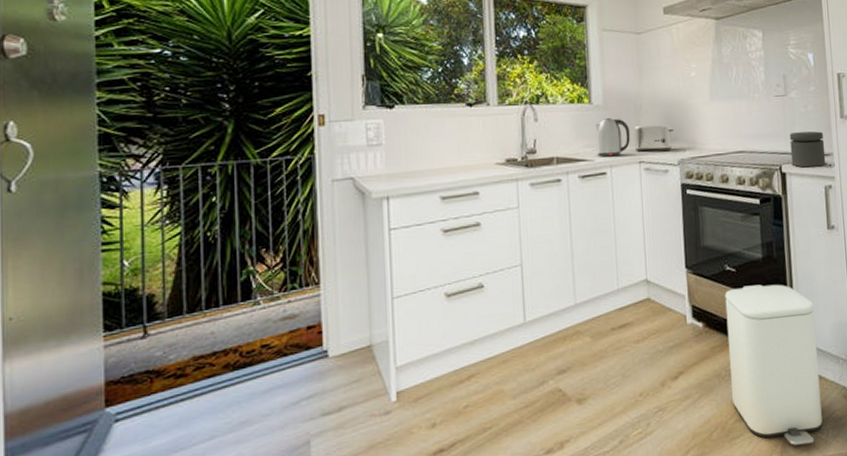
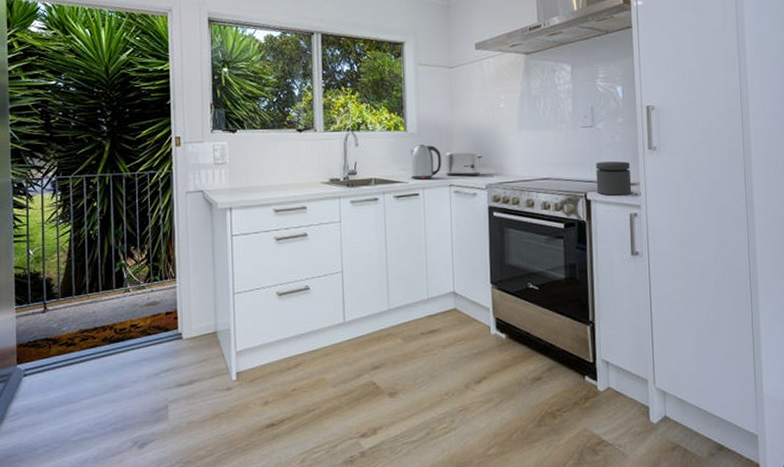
pedal bin: present [725,284,823,446] -> none [527,303,620,455]

